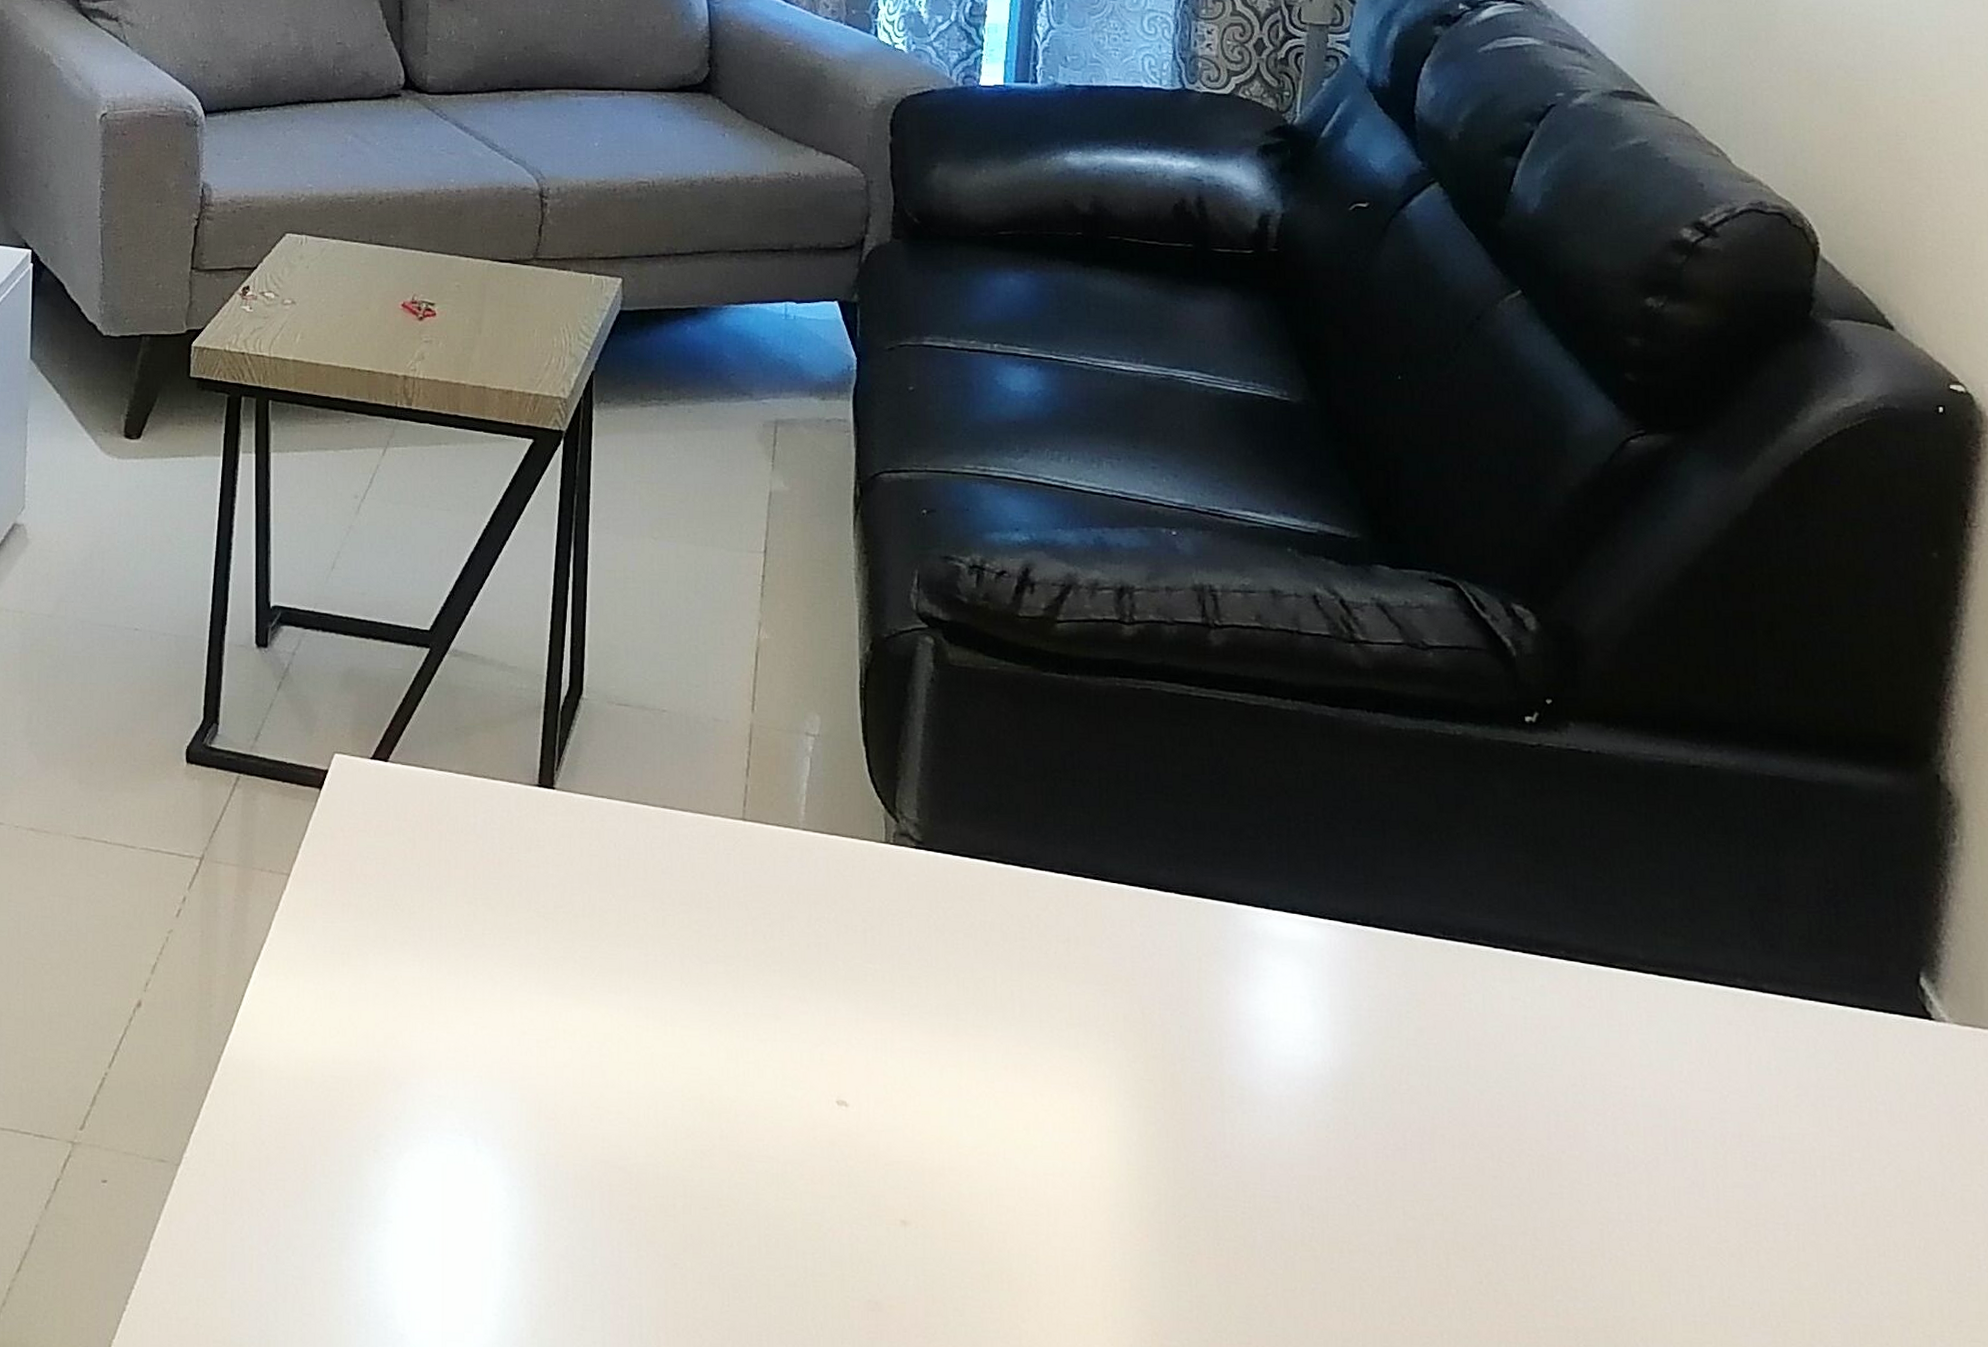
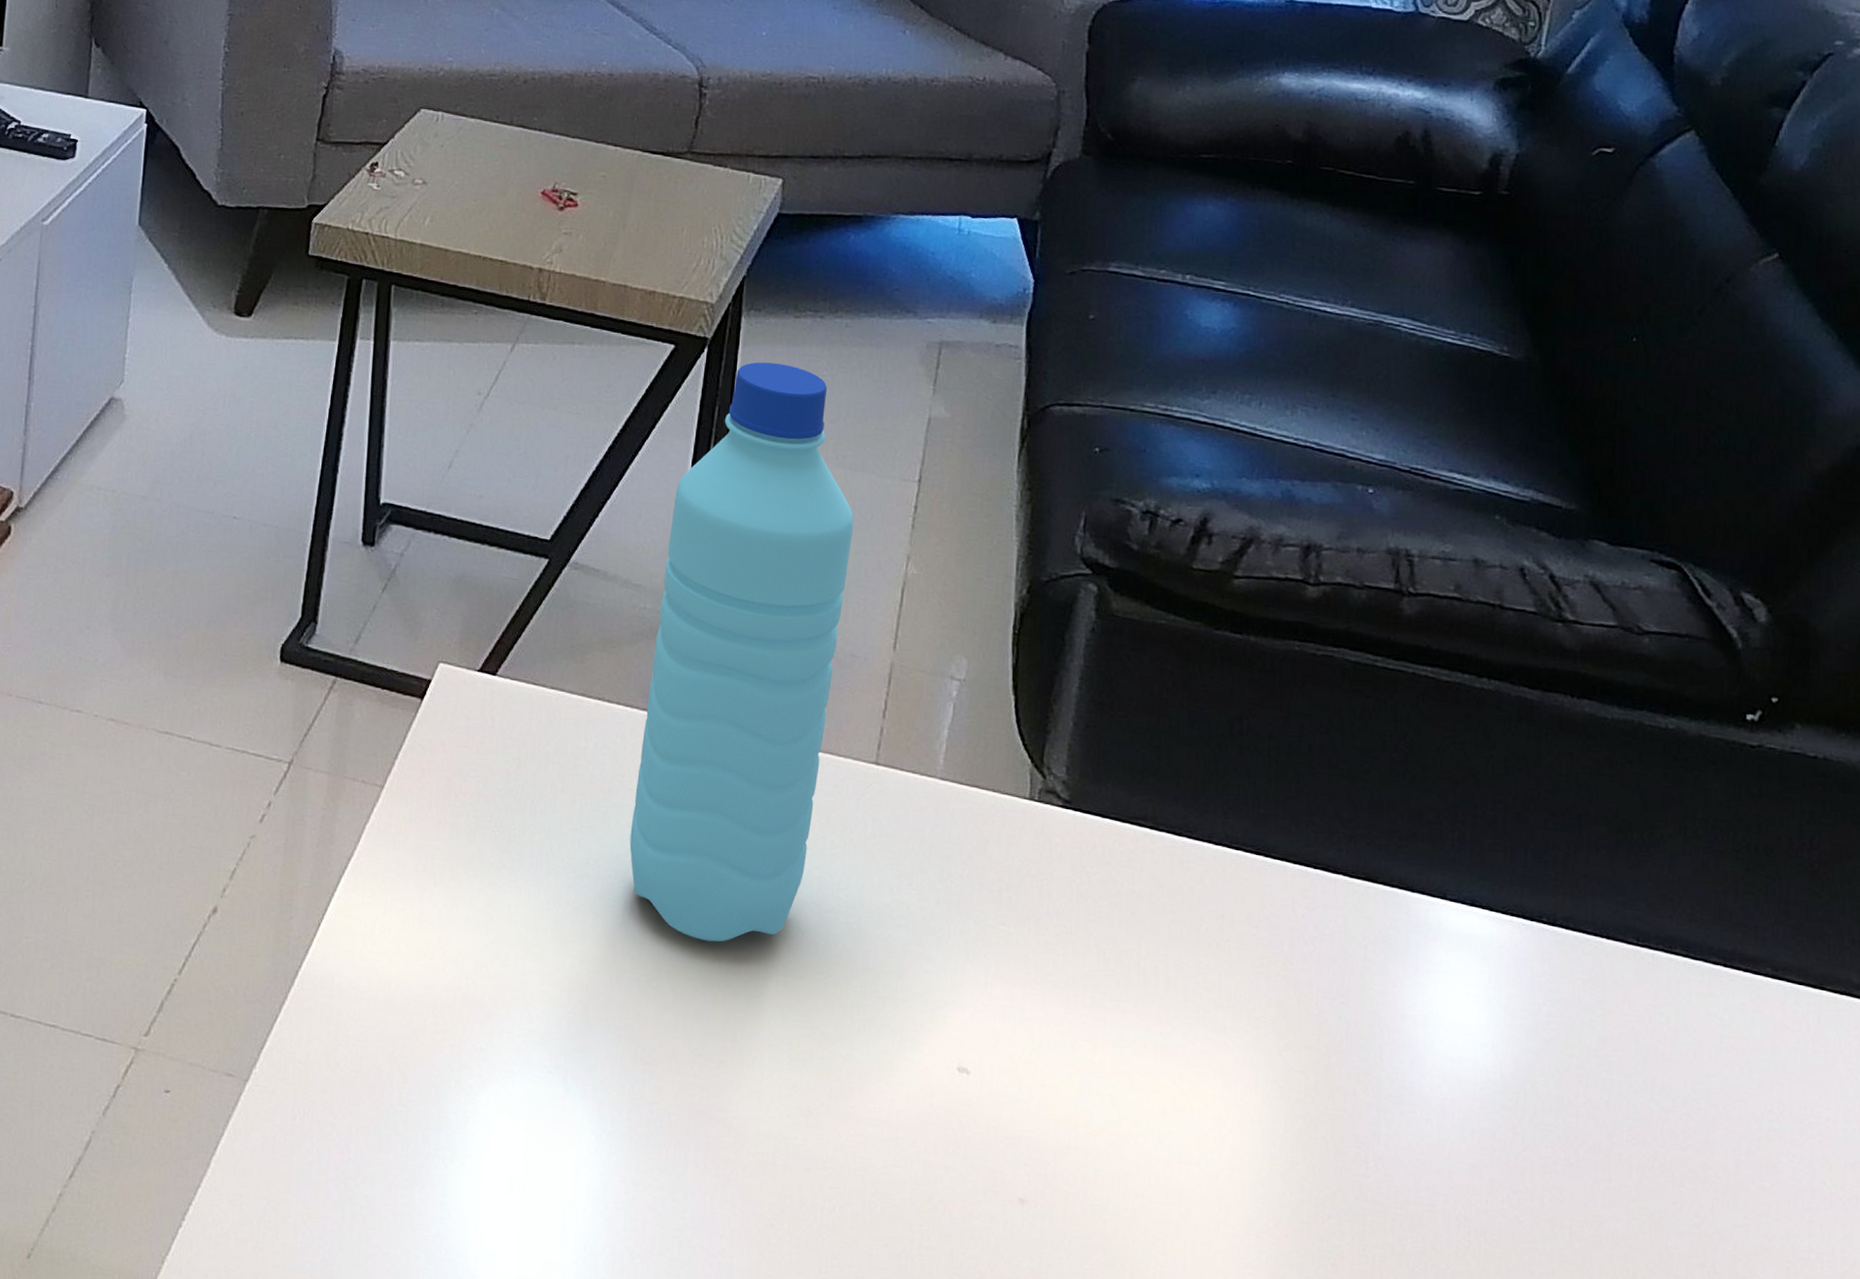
water bottle: none [521,450,708,999] -> present [629,362,854,942]

